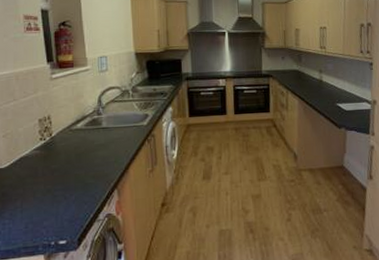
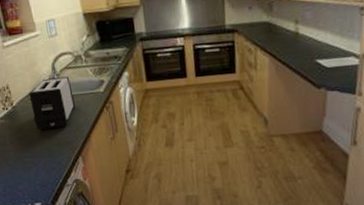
toaster: none [70,109,118,162] -> present [29,76,76,131]

